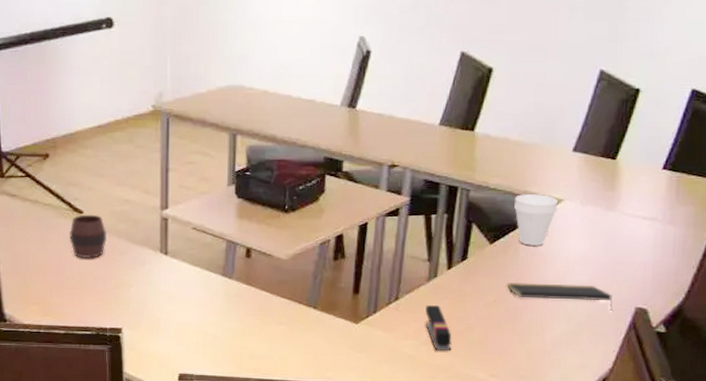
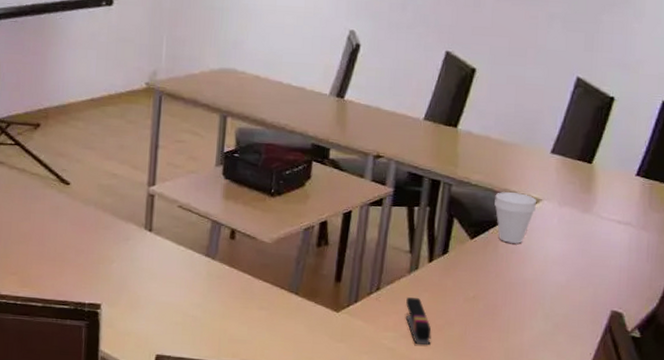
cup: present [69,214,107,259] -> none [54,186,93,232]
notepad: present [507,282,613,311] -> none [486,279,589,313]

